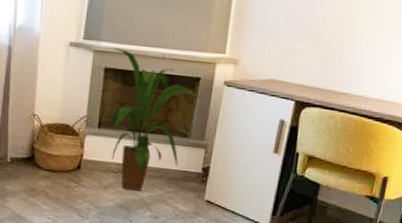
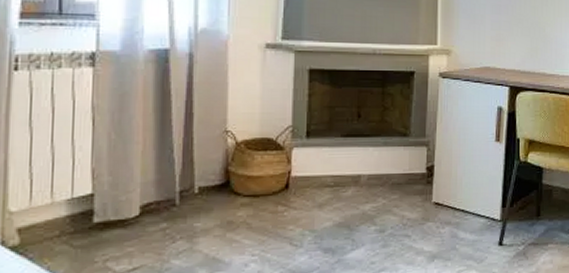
house plant: present [108,48,201,191] -> none [317,47,417,204]

